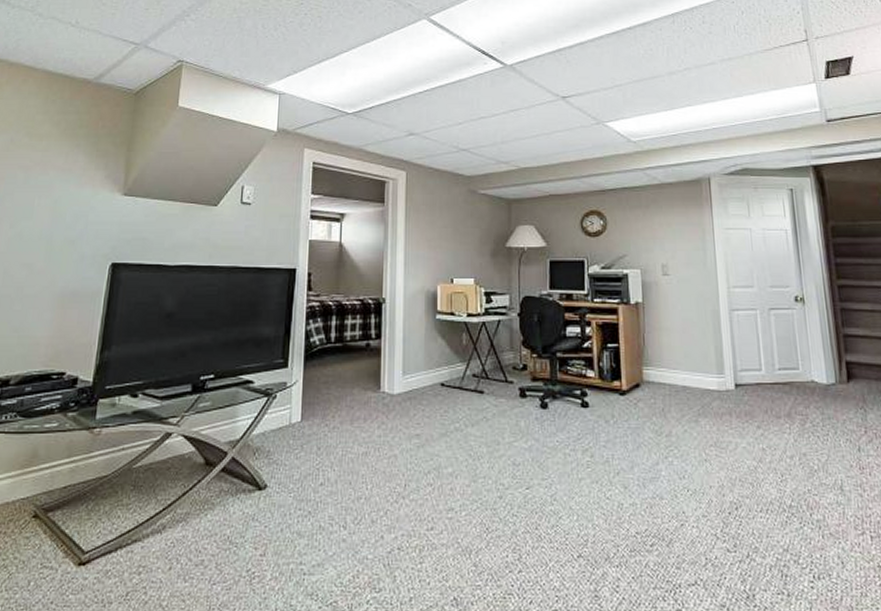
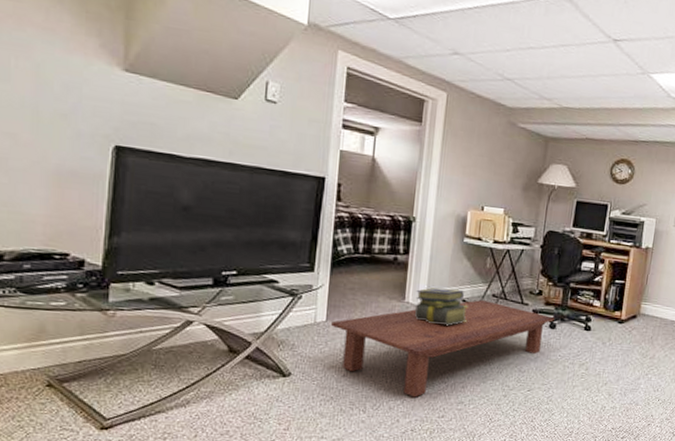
coffee table: none [307,381,545,506] -> present [331,299,554,397]
stack of books: none [391,373,448,415] -> present [415,287,468,326]

